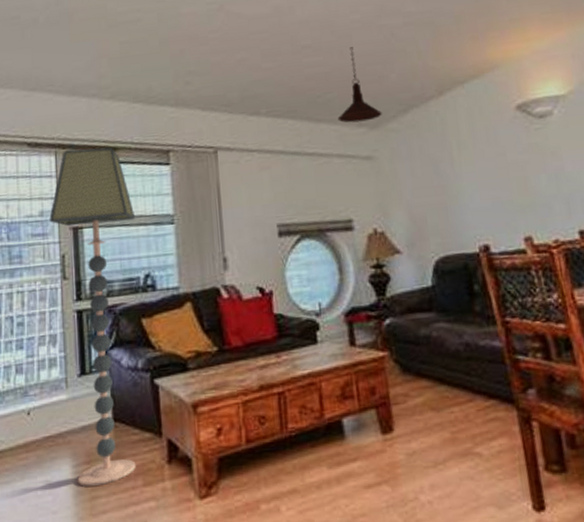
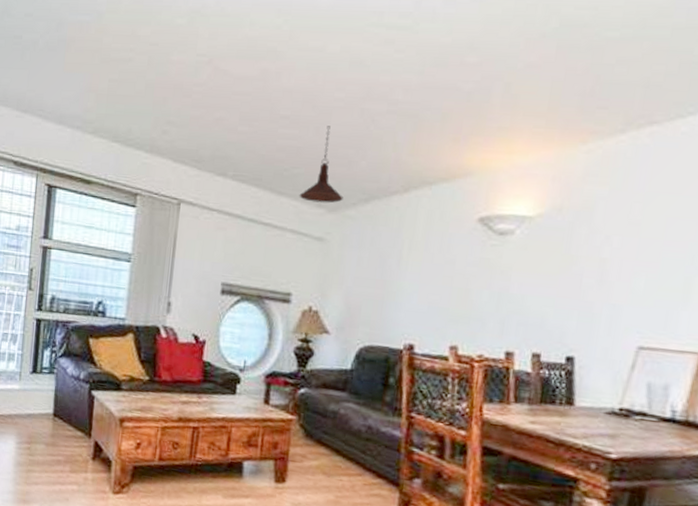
floor lamp: present [49,147,136,487] -> none [18,175,98,463]

